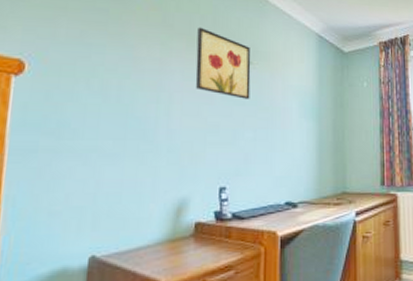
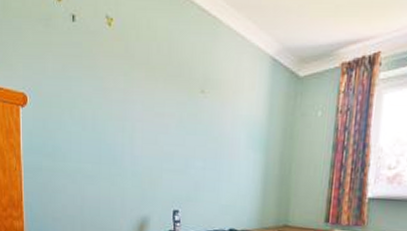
wall art: present [195,27,251,99] -> none [153,55,203,129]

